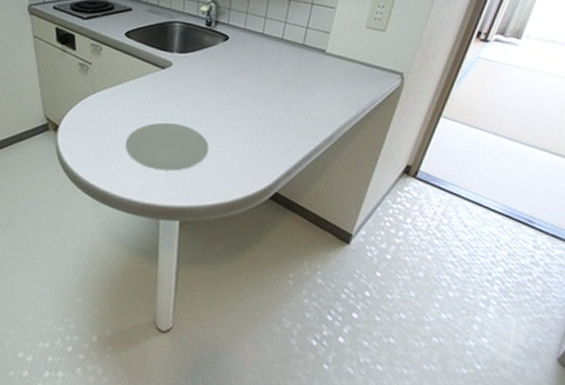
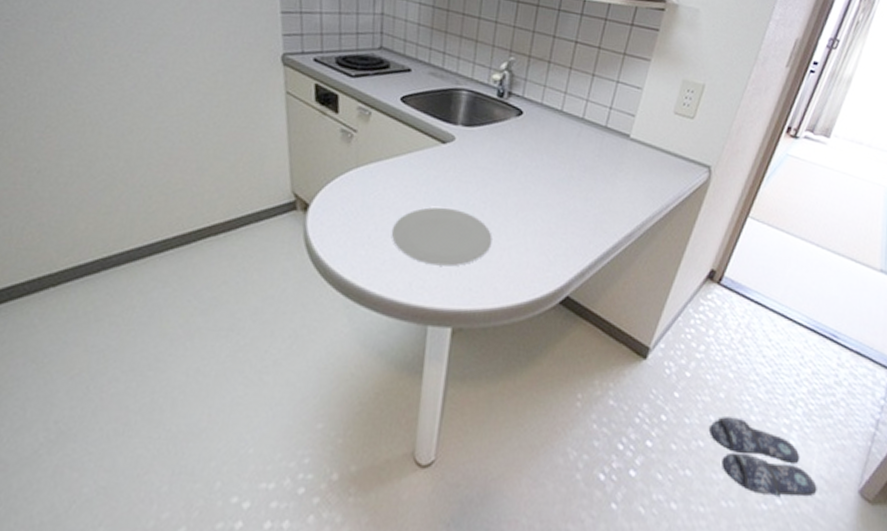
slippers: none [410,293,516,363] -> present [710,417,817,498]

